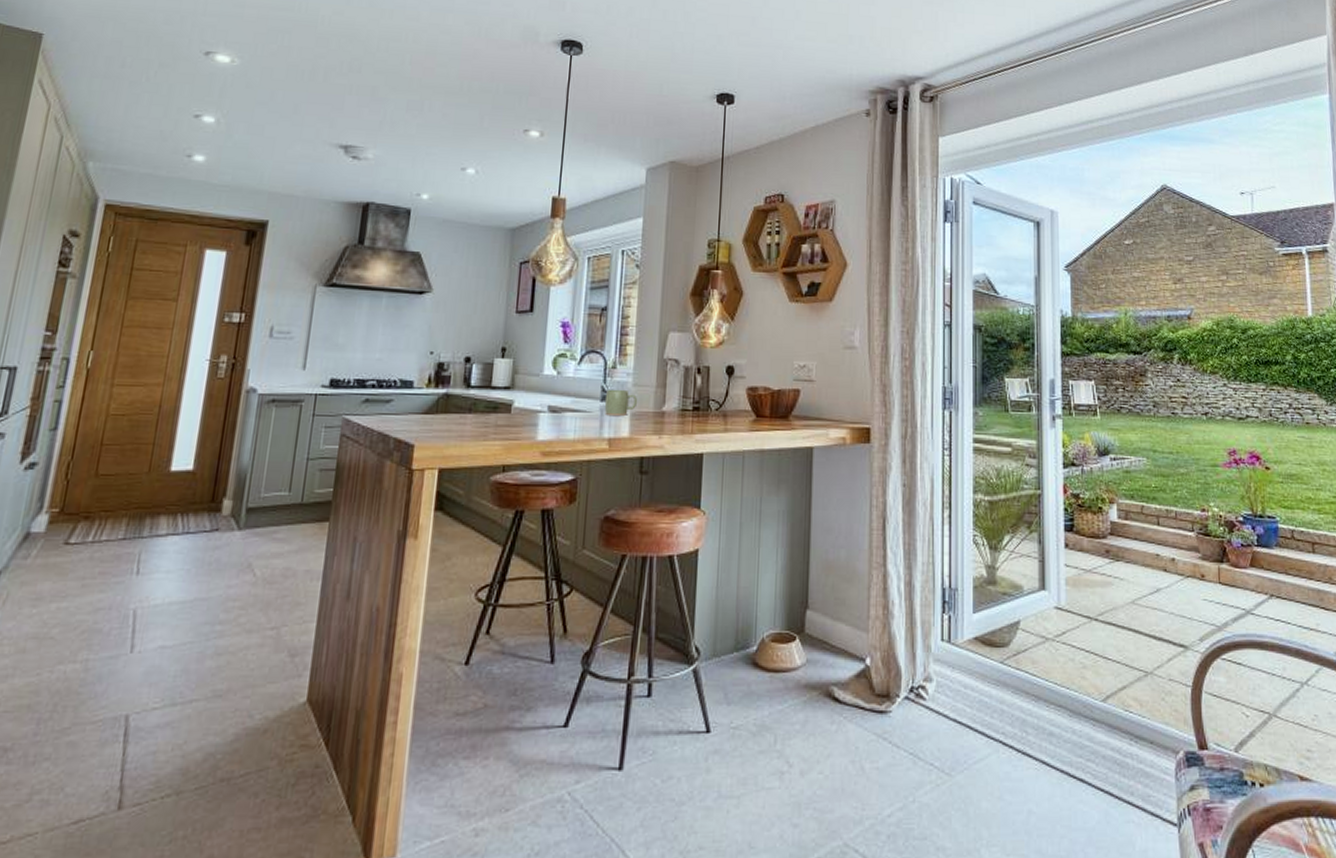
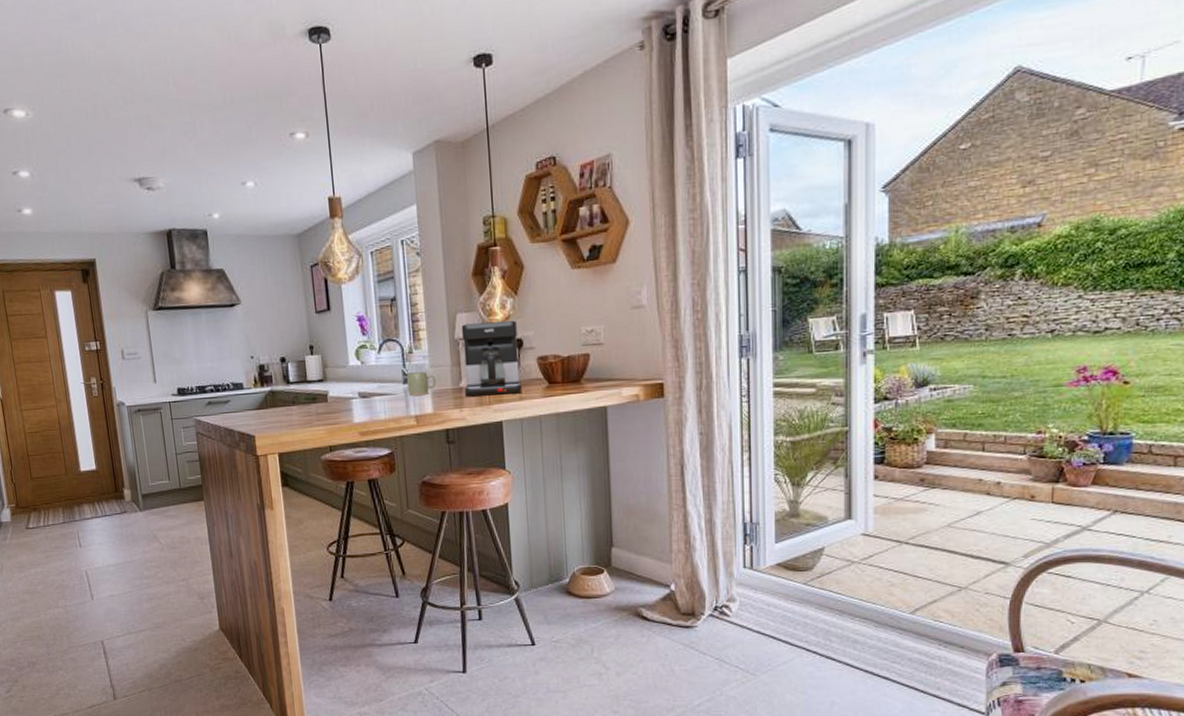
coffee maker: none [666,344,730,424] -> present [461,320,522,397]

